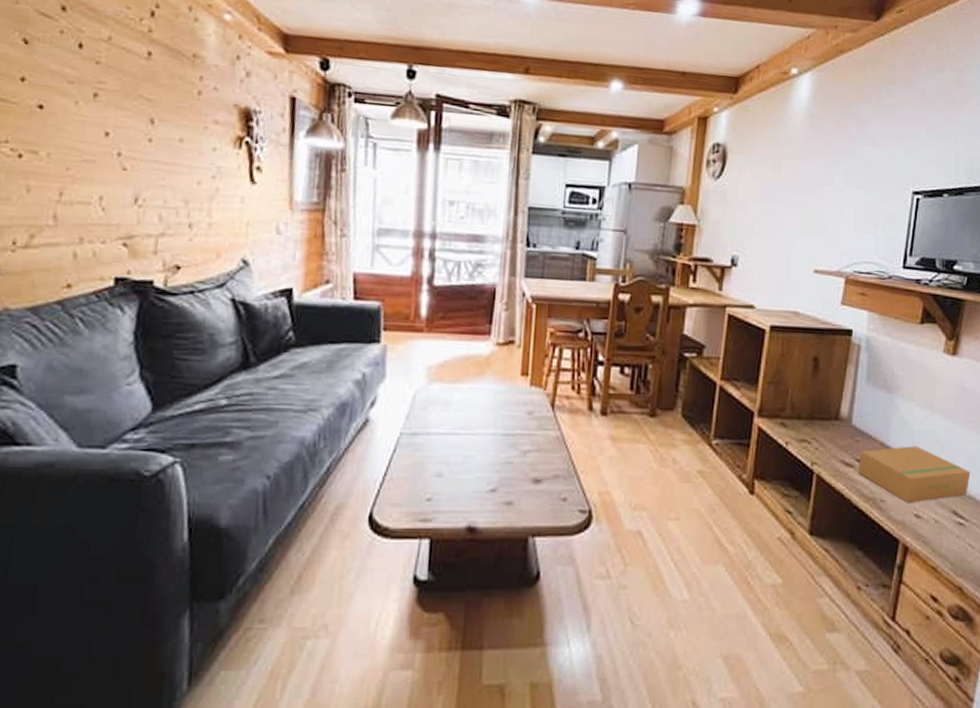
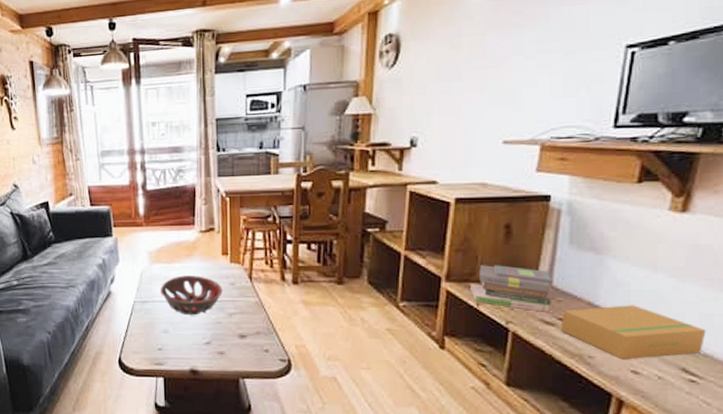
decorative bowl: none [438,400,518,452] -> present [161,276,223,315]
books: none [779,400,853,453] -> present [469,265,553,312]

